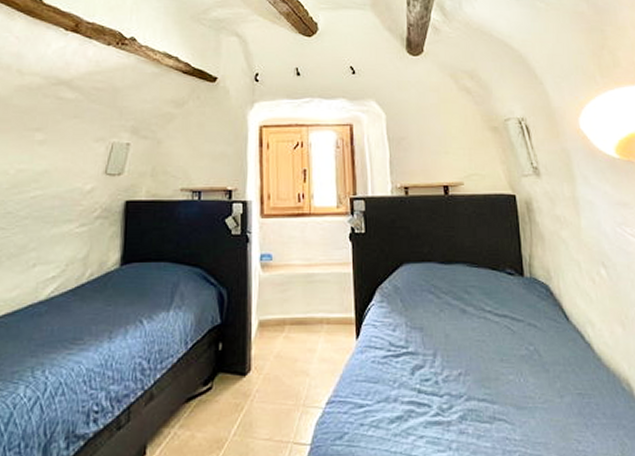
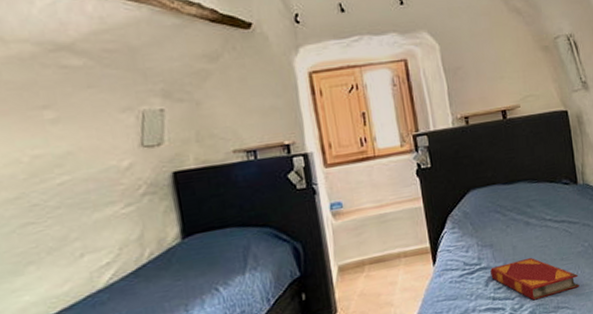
hardback book: none [418,350,521,403] -> present [490,257,580,301]

